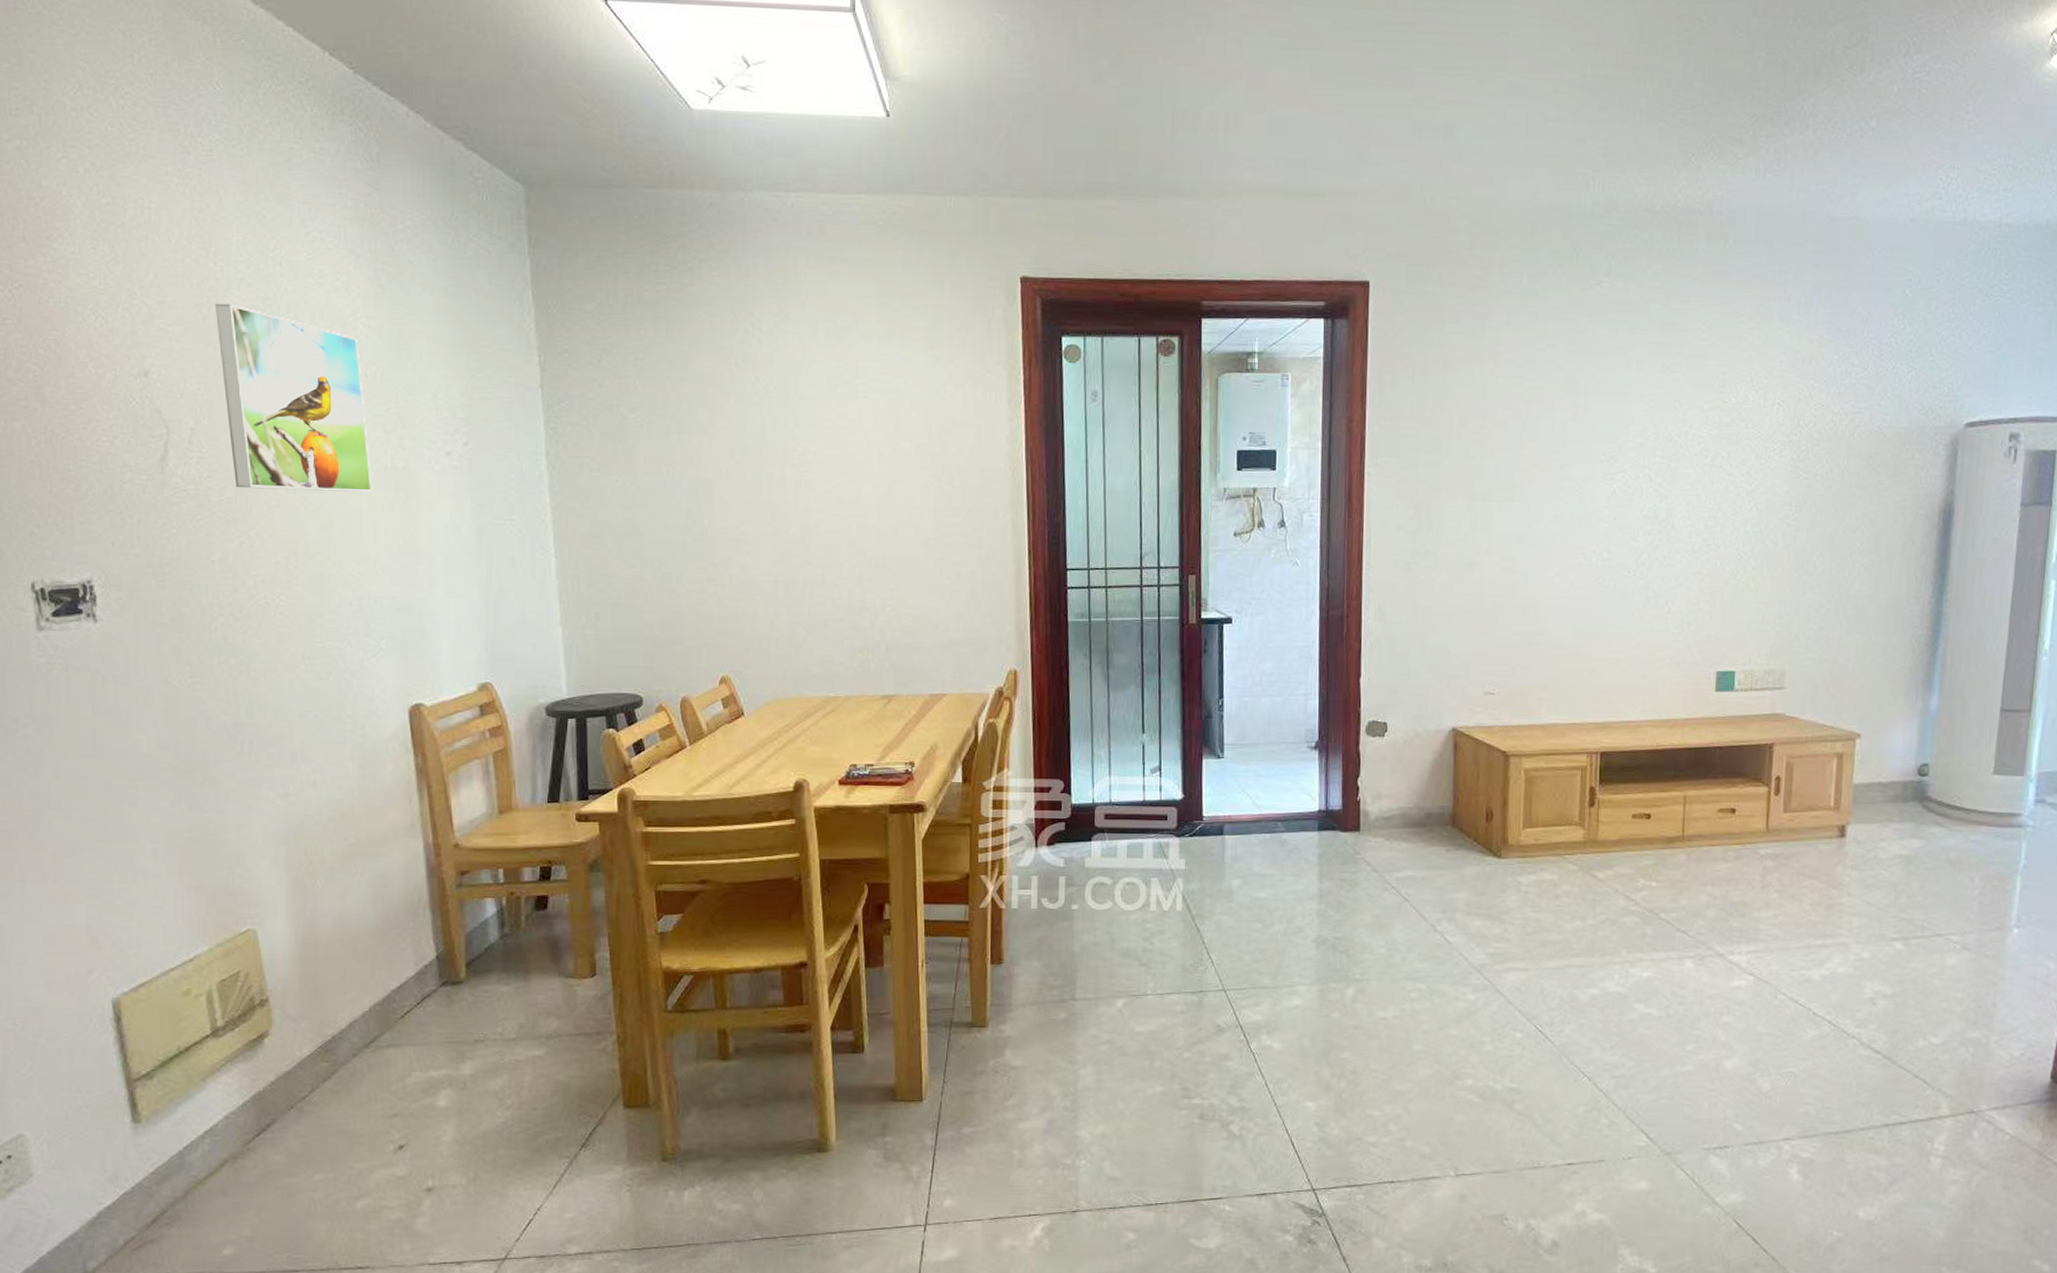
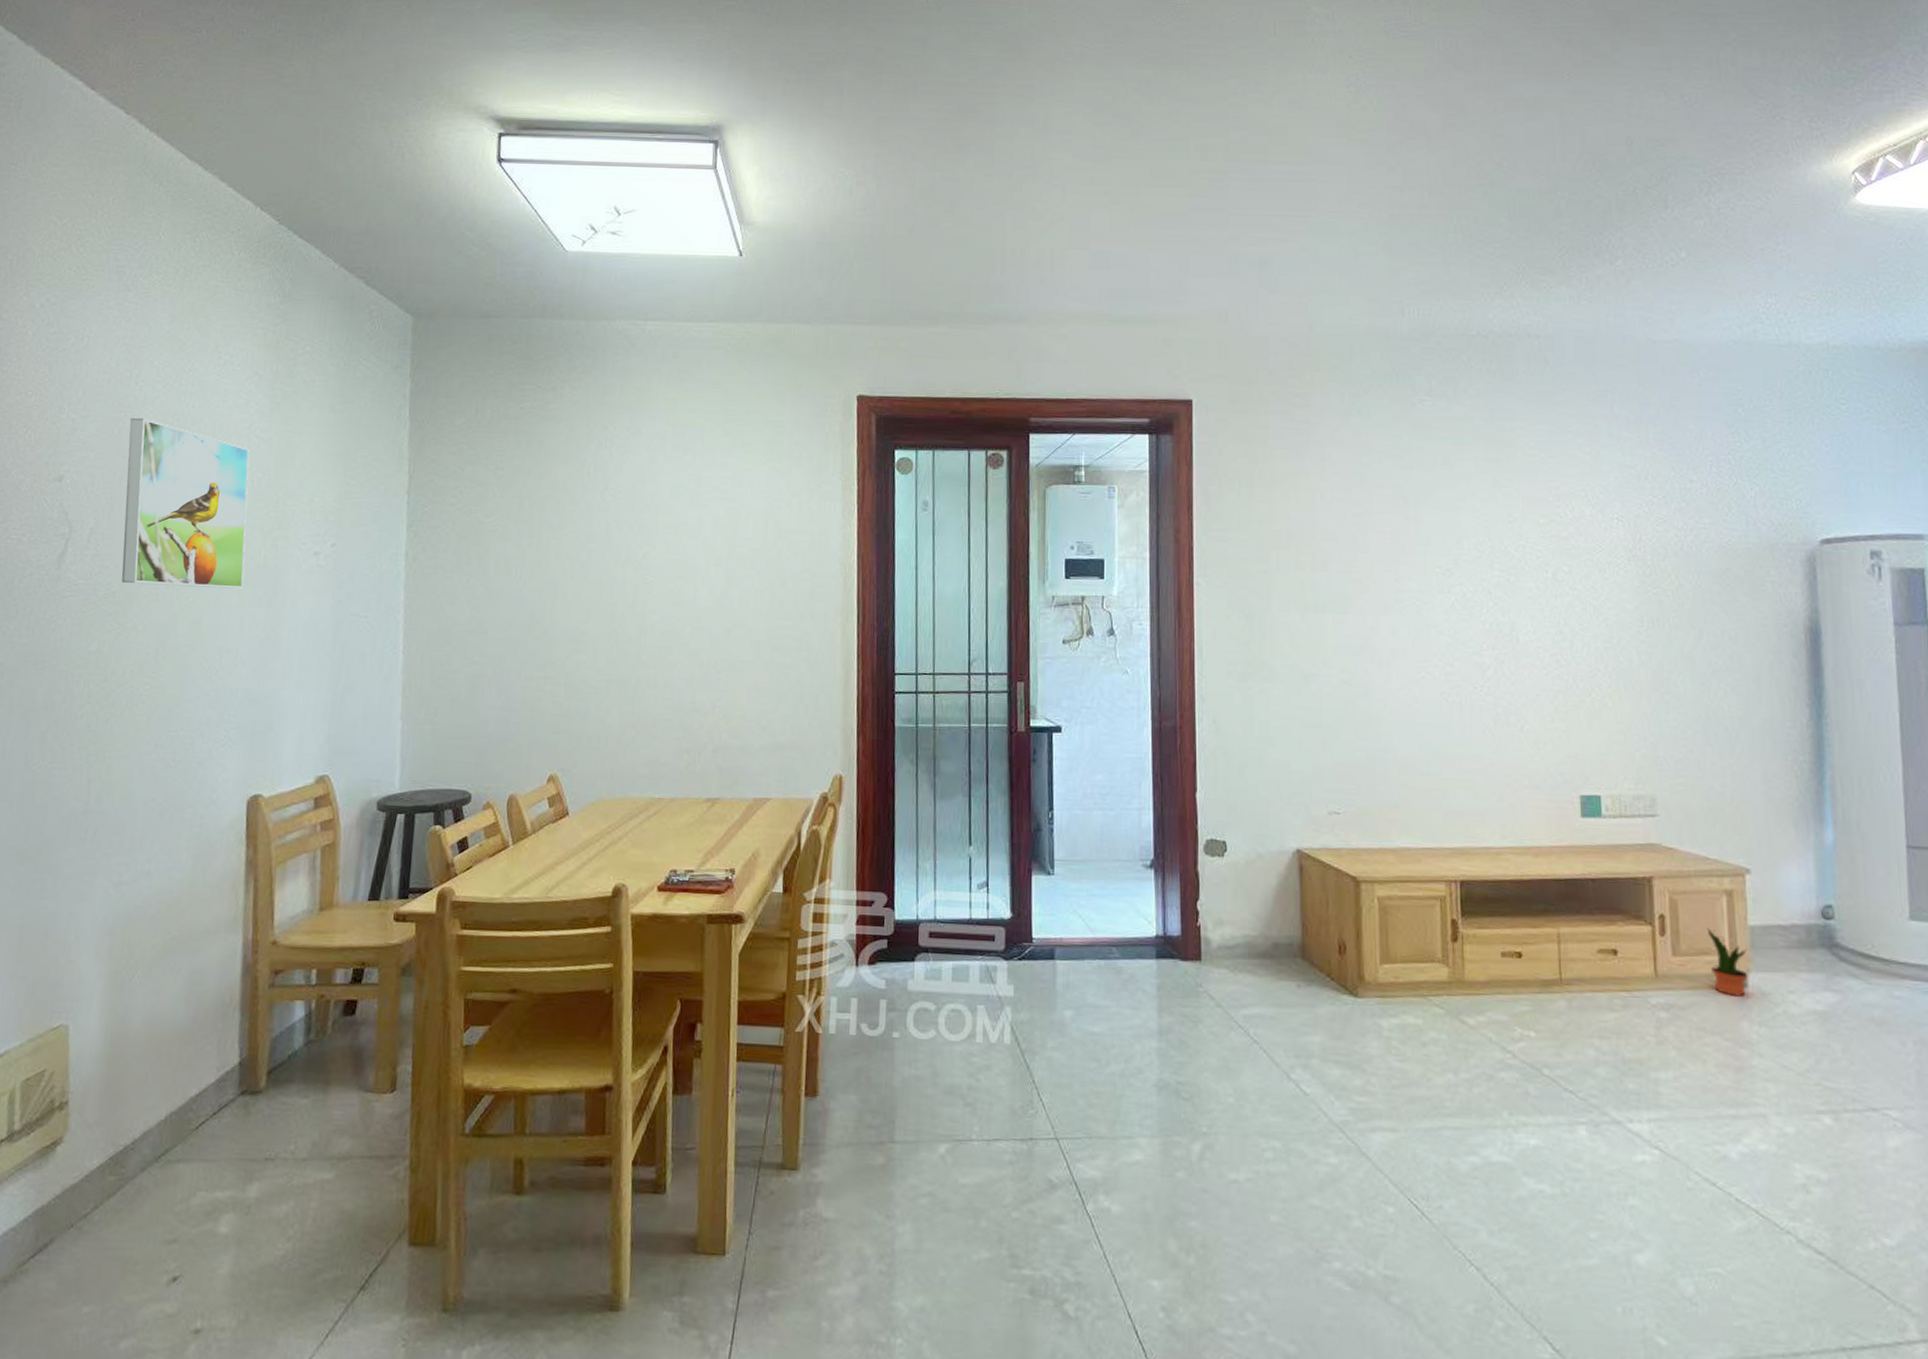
potted plant: none [1815,787,1849,846] -> present [1706,928,1748,998]

